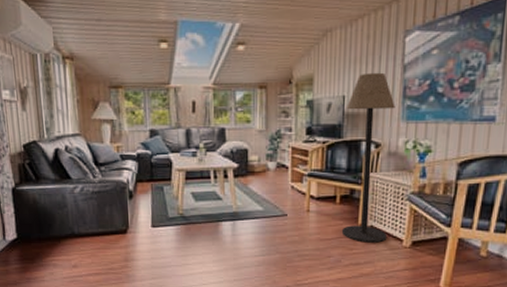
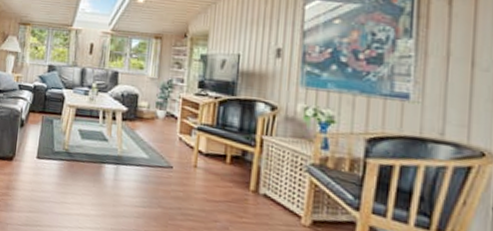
floor lamp: present [341,72,395,243] -> none [230,34,294,215]

